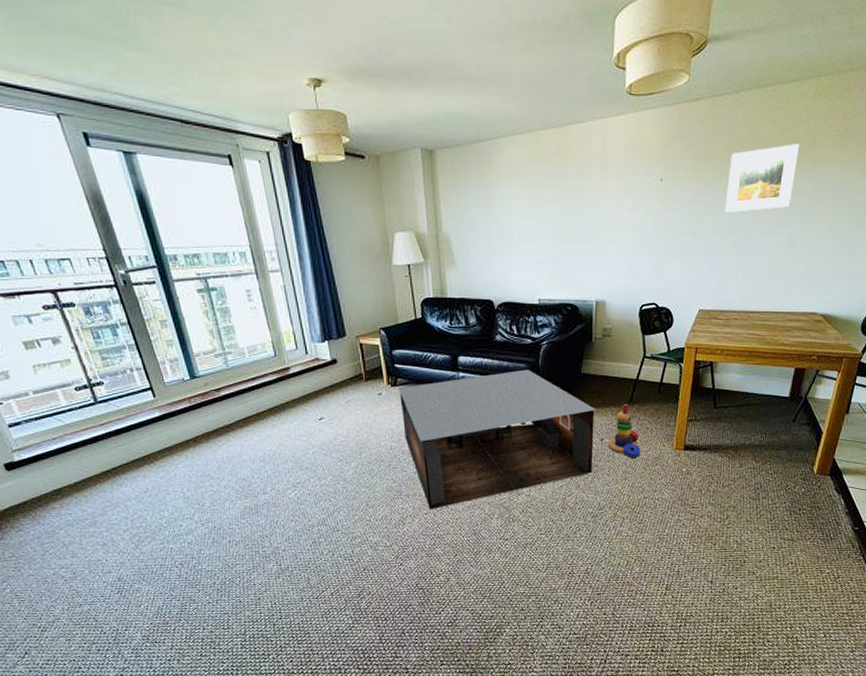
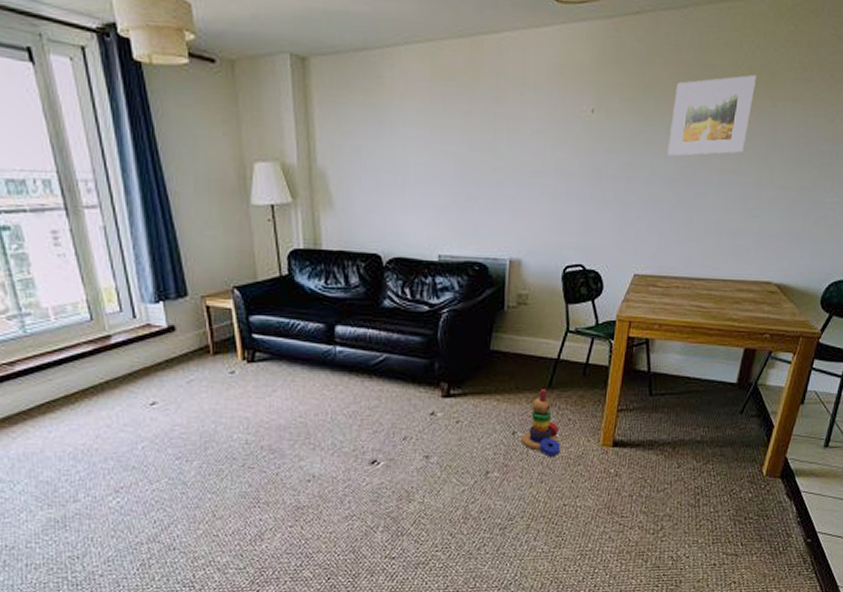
coffee table: present [399,369,596,510] -> none [257,344,507,521]

